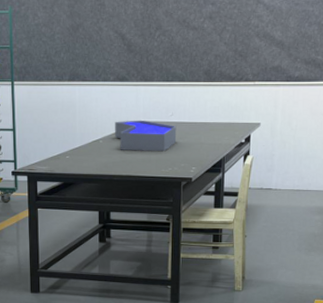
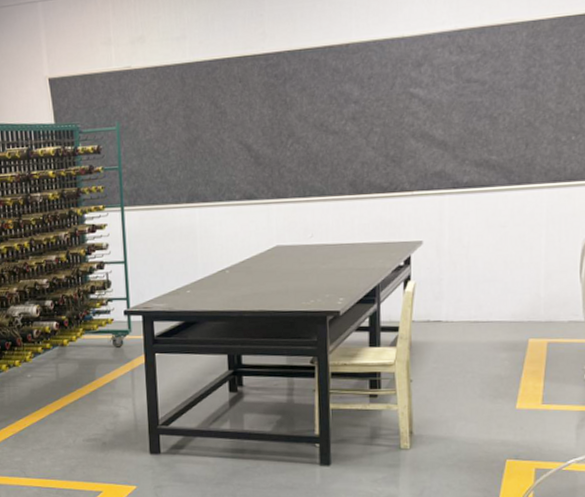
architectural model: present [115,120,177,152] -> none [243,244,319,281]

